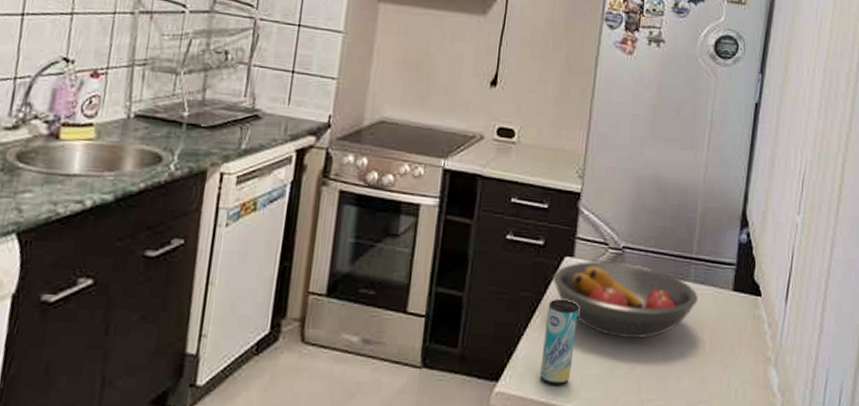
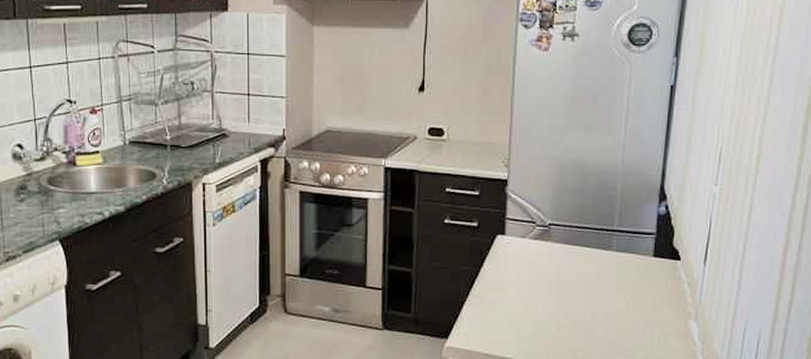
beverage can: present [540,300,579,385] -> none [483,271,512,340]
fruit bowl: present [553,261,698,338] -> none [488,237,620,300]

